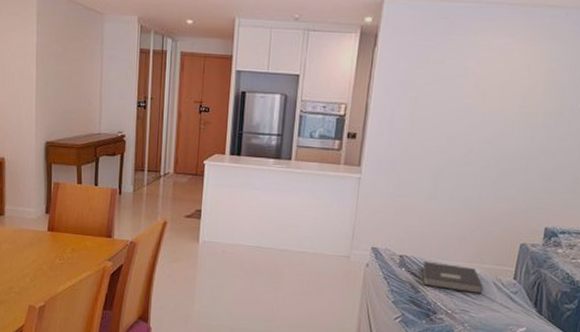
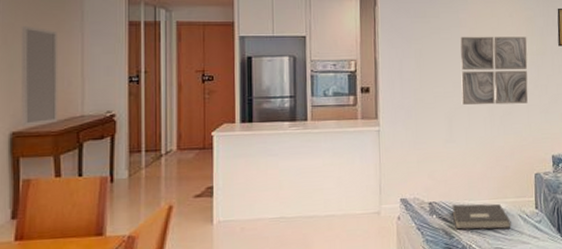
home mirror: none [53,48,82,138] -> present [21,26,59,127]
wall art: none [452,87,544,168] -> present [460,36,528,105]

